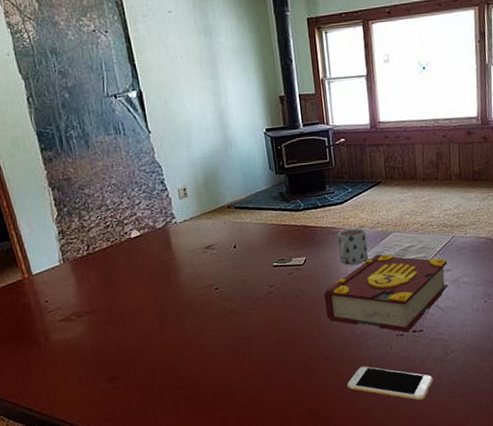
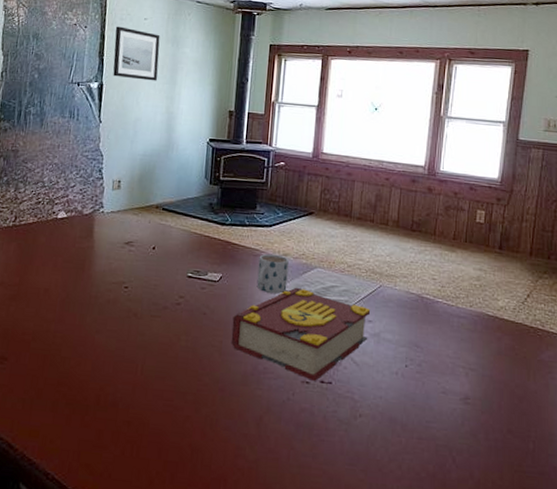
wall art: none [139,24,199,82] -> present [113,26,160,81]
smartphone: present [347,366,433,400] -> none [238,408,334,465]

